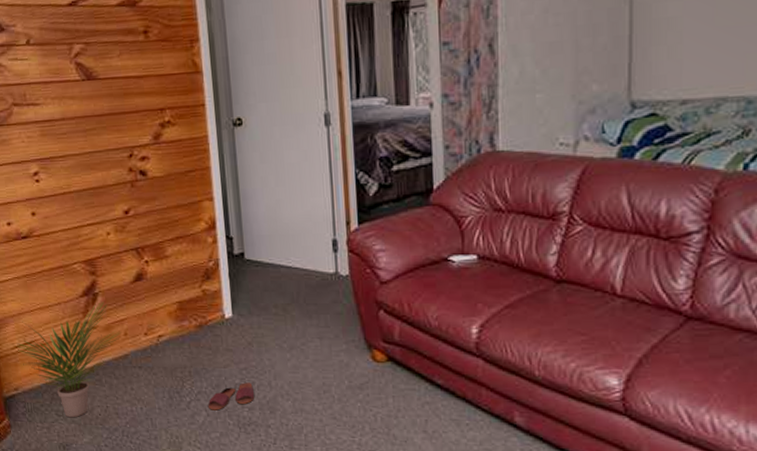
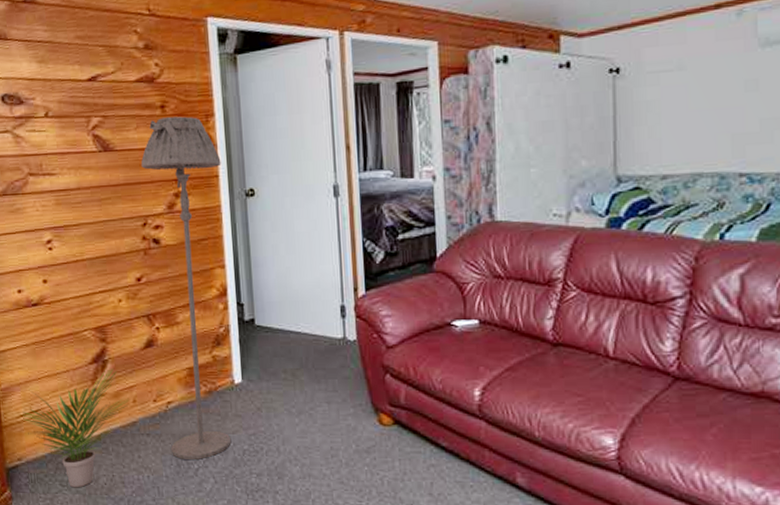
floor lamp: none [125,42,223,394] -> present [141,116,232,461]
slippers: present [207,382,255,411] -> none [215,448,263,477]

